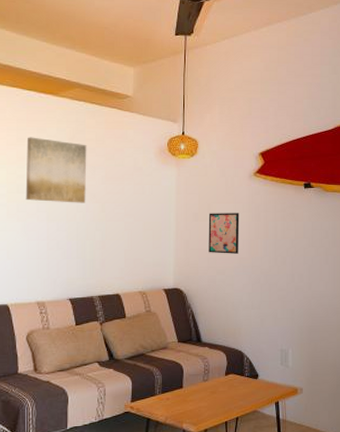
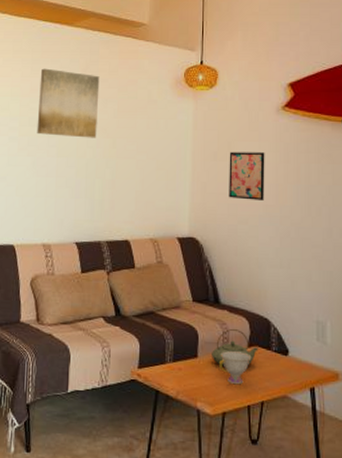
teapot: none [195,362,234,393] -> present [212,329,259,366]
teacup: none [202,380,228,407] -> present [220,351,252,385]

